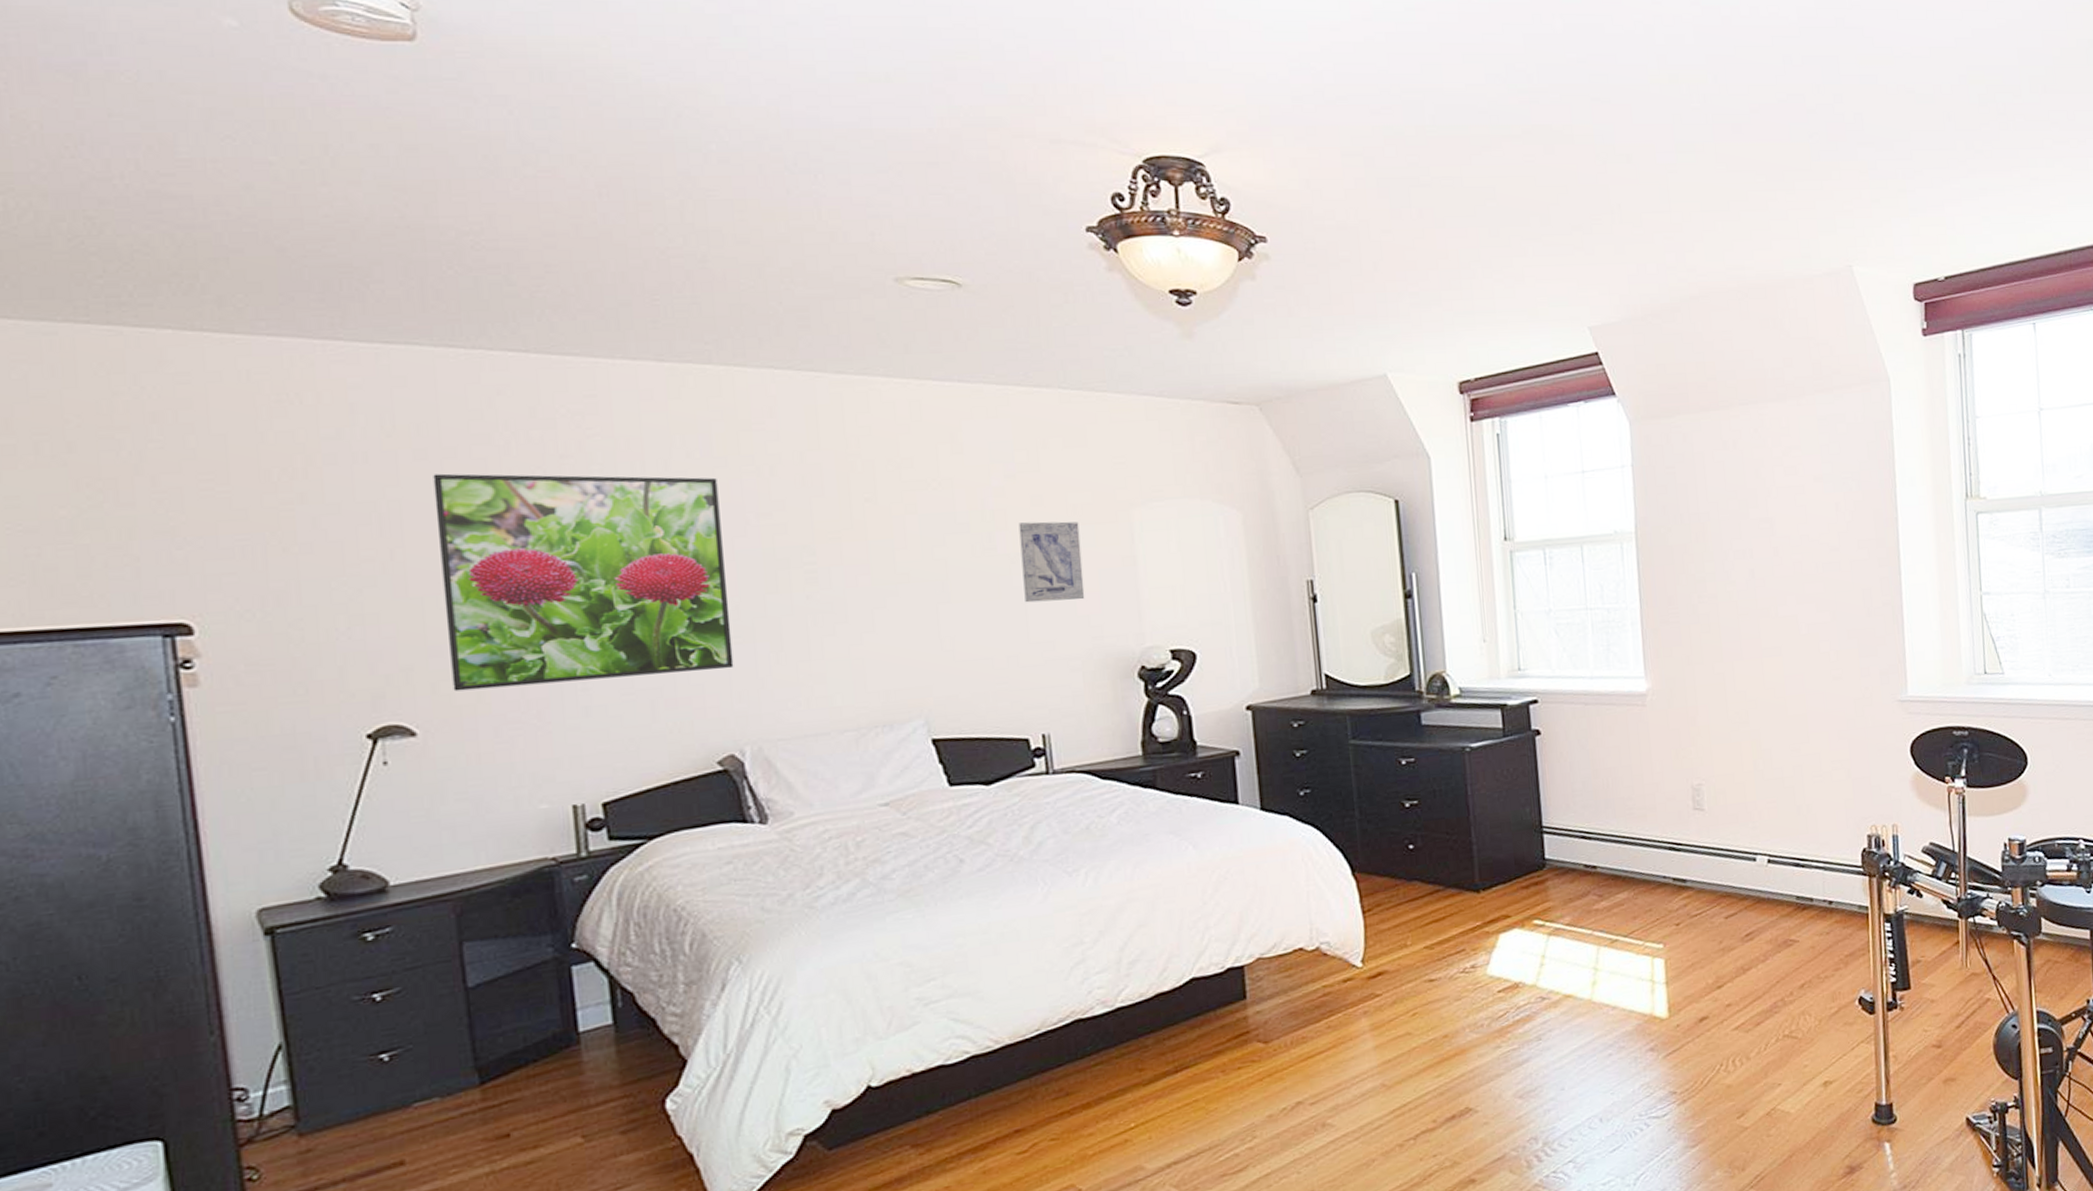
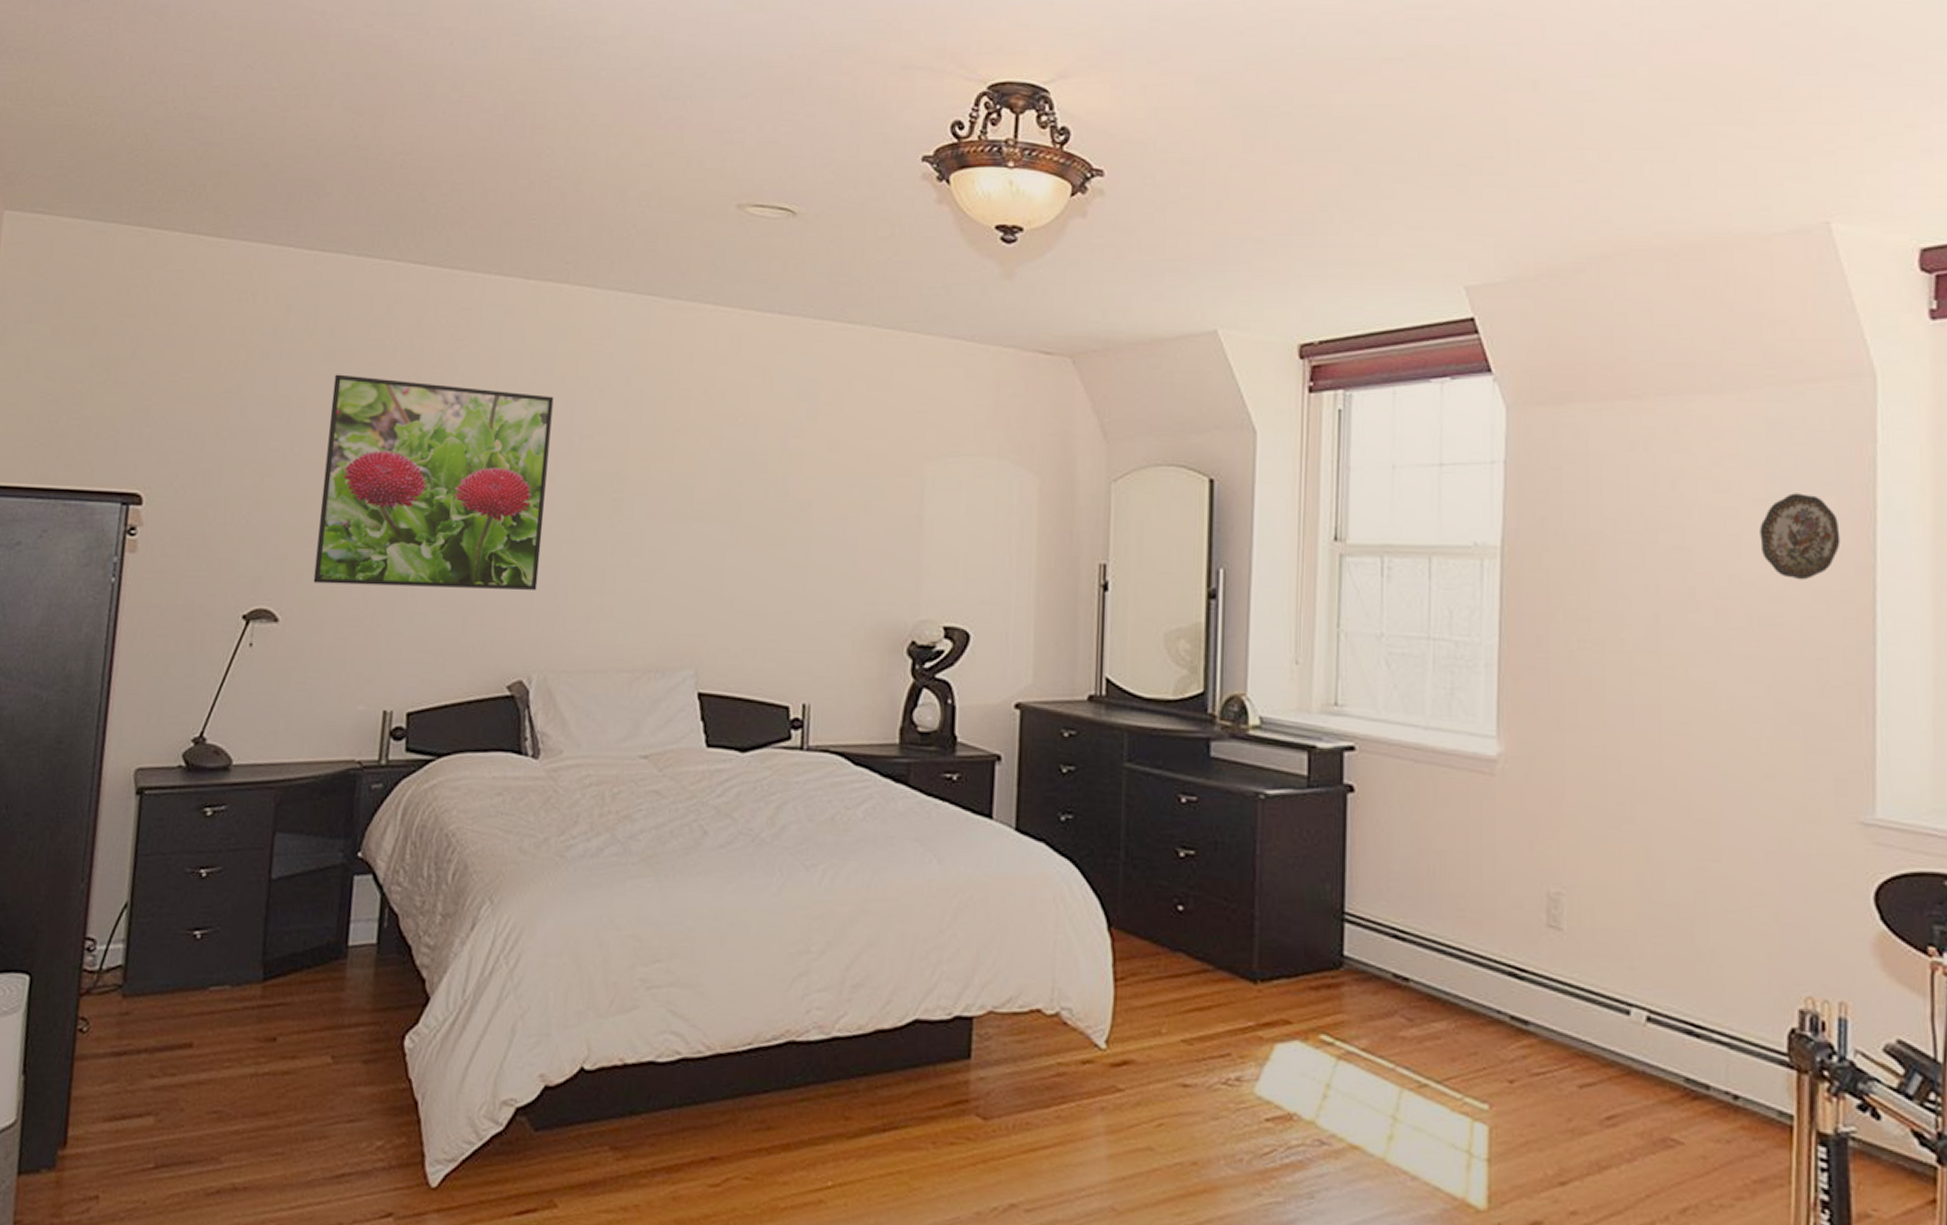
wall art: present [1018,521,1085,603] -> none [807,468,871,559]
decorative plate: none [1819,471,1874,534] -> present [1759,493,1841,580]

